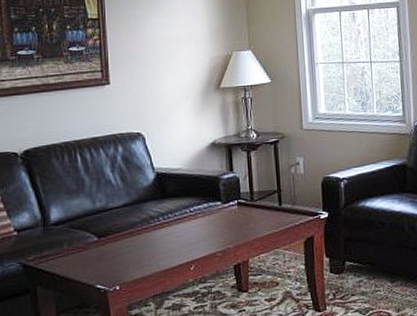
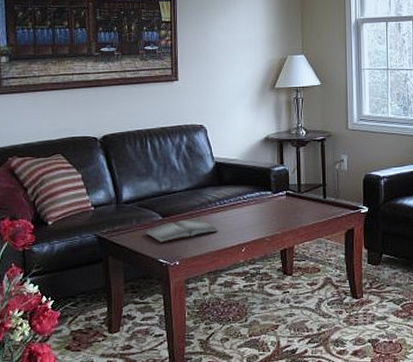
hardback book: none [79,237,164,266] -> present [145,219,219,242]

